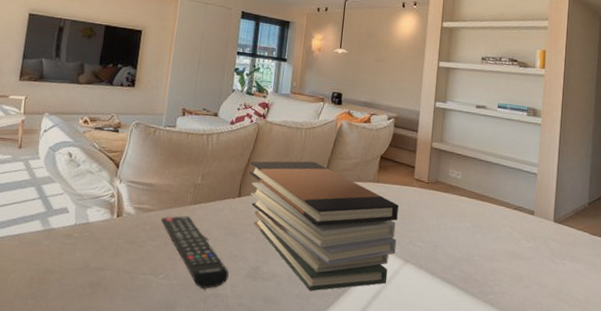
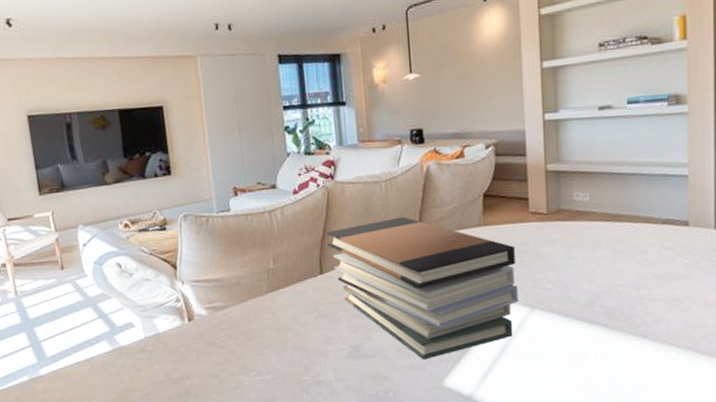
remote control: present [160,215,229,290] -> none [237,305,328,379]

